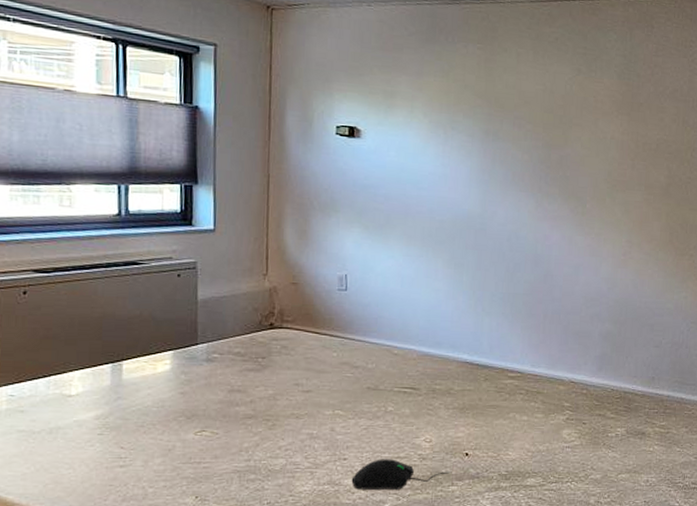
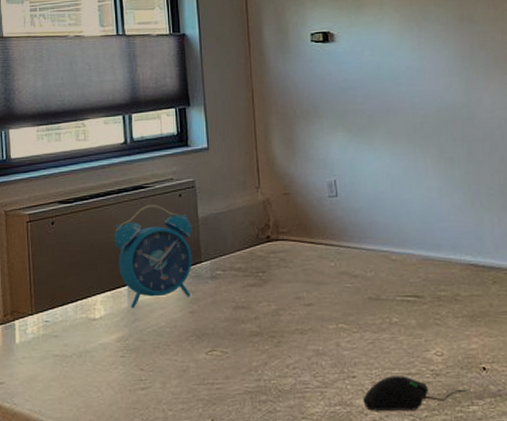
alarm clock: none [98,282,189,387] -> present [114,205,192,309]

